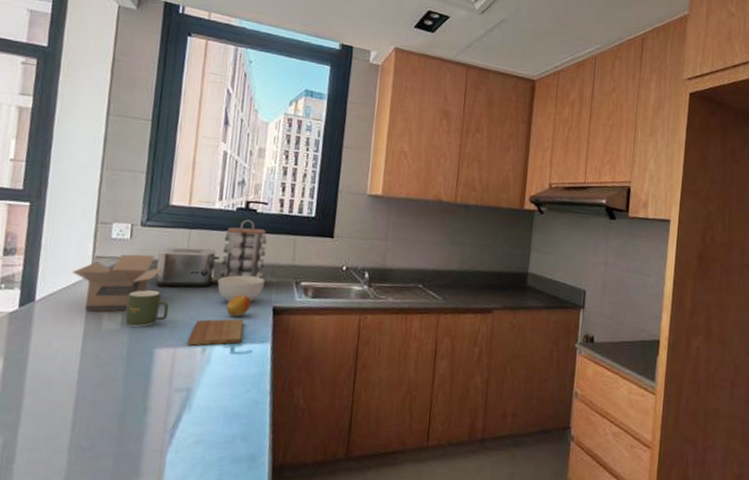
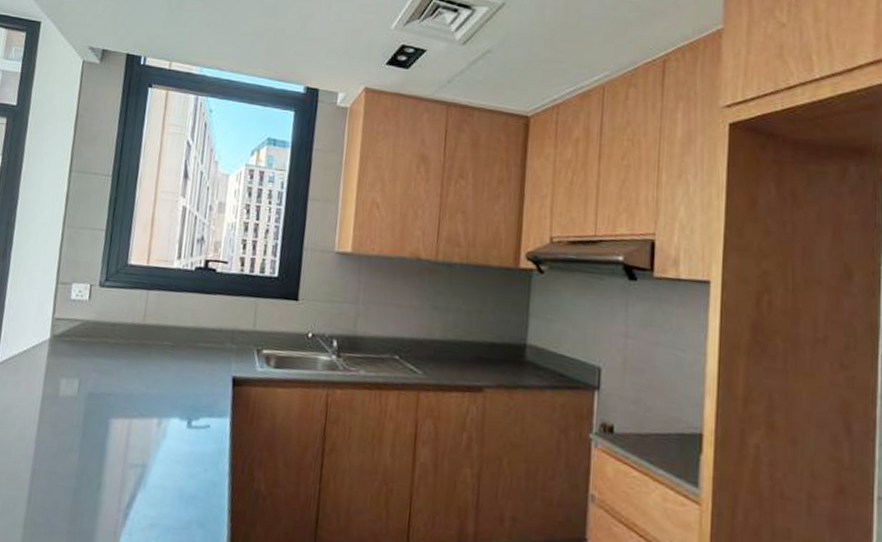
cardboard box: present [72,254,165,312] -> none [33,316,122,377]
mug: present [125,290,169,327] -> none [81,354,126,395]
toaster: present [155,247,220,288] -> none [112,309,177,354]
cutting board: present [187,318,244,346] -> none [143,388,202,418]
bowl: present [217,275,266,302] -> none [174,340,225,371]
spice rack: present [220,219,268,279] -> none [177,279,227,345]
fruit: present [226,294,252,317] -> none [183,361,210,387]

